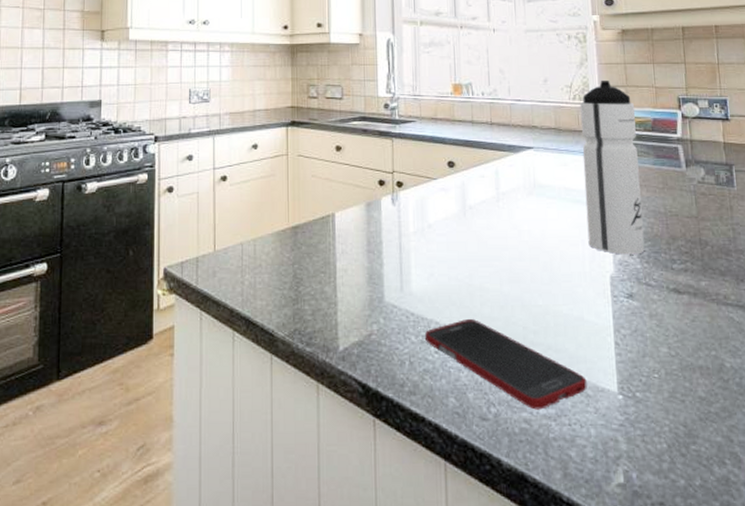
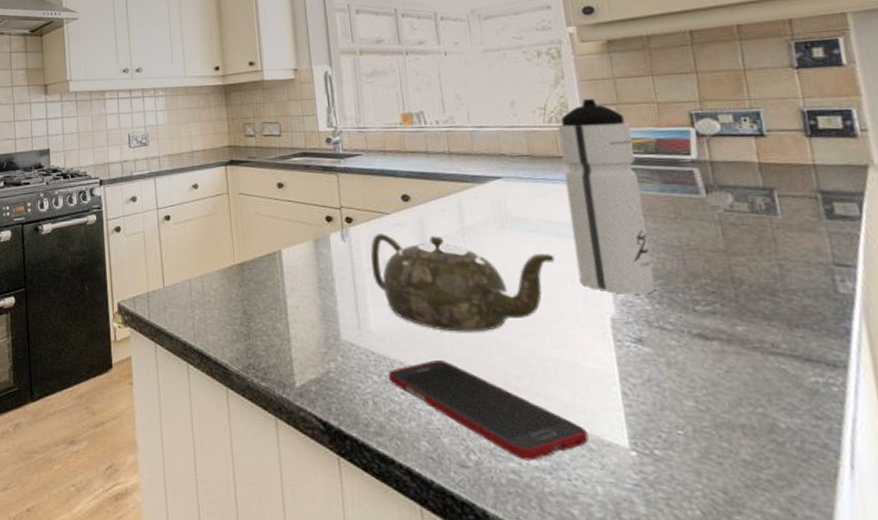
teapot: none [416,198,571,292] -> present [370,234,555,332]

